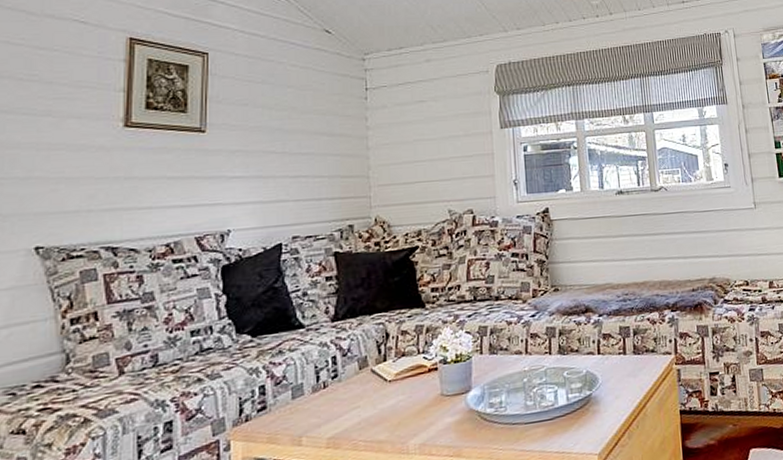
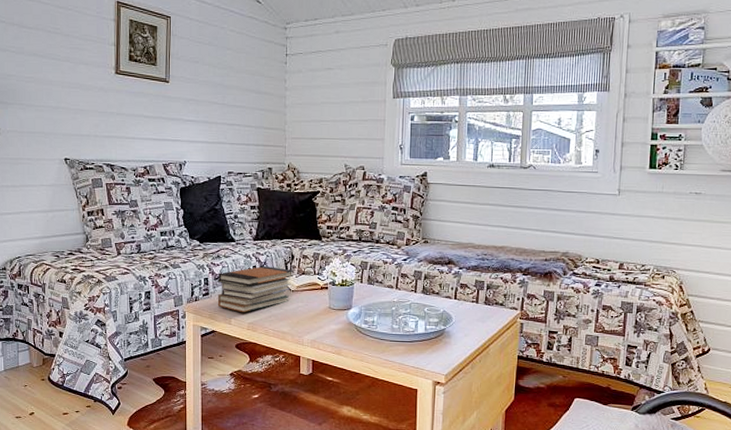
book stack: none [279,352,390,426] -> present [217,266,294,313]

